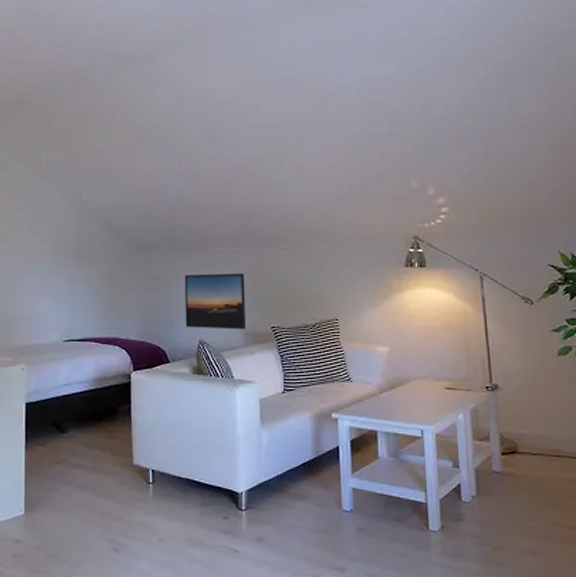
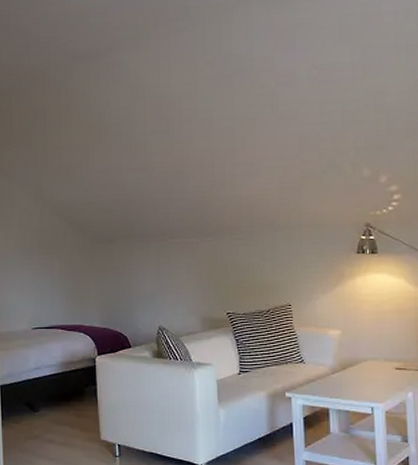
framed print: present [185,273,247,330] -> none [144,262,203,316]

